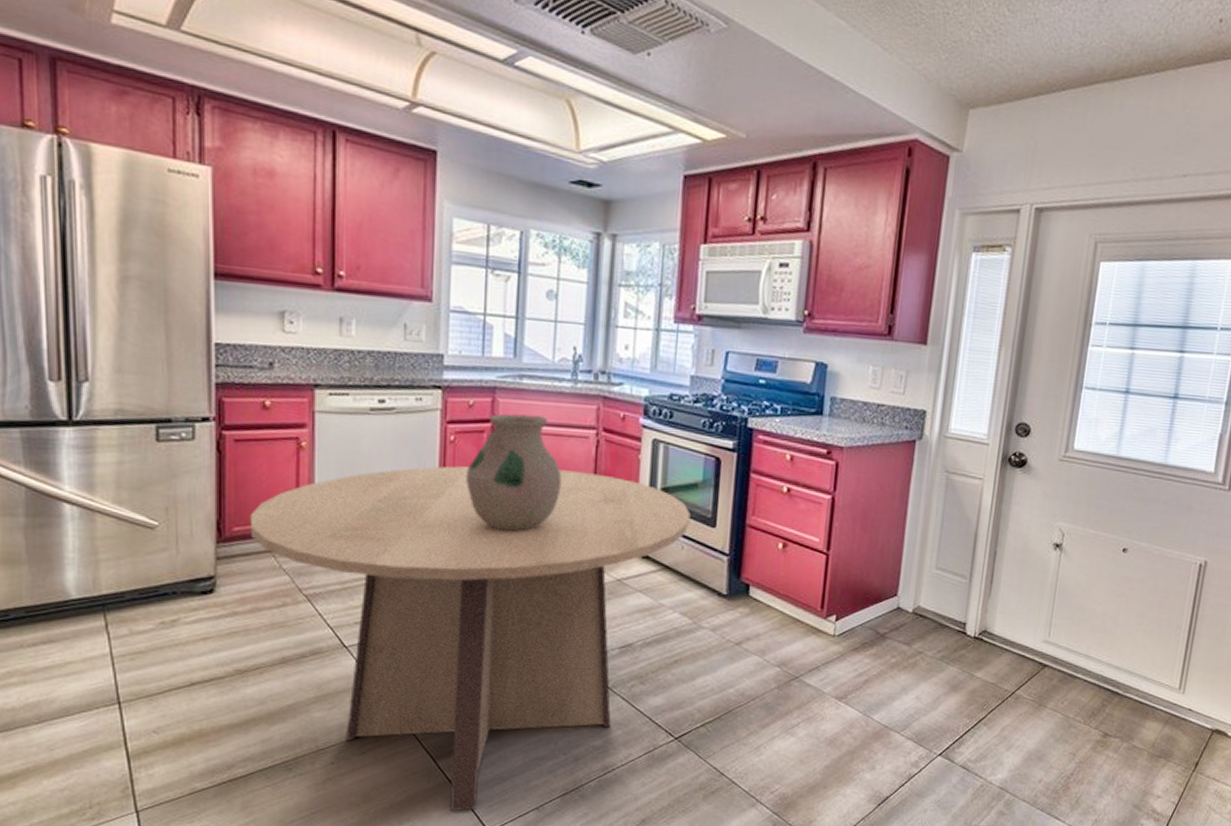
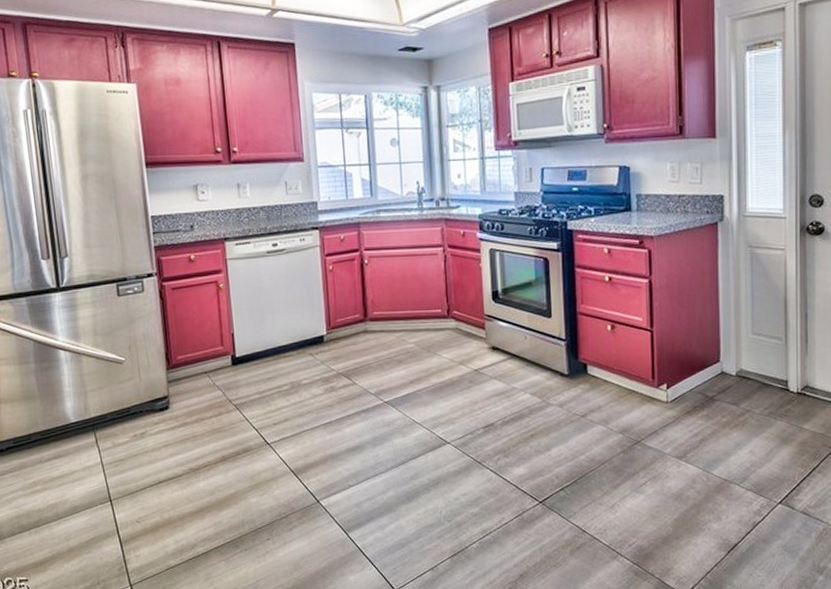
dining table: present [249,466,691,812] -> none [188,283,529,575]
vase: present [466,413,562,530] -> none [345,241,421,337]

